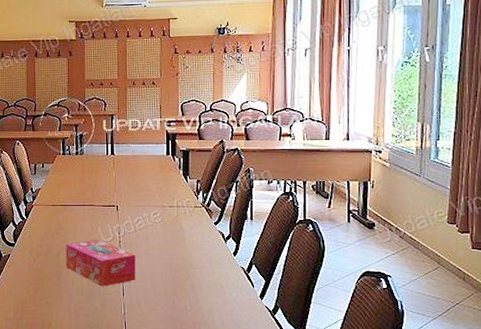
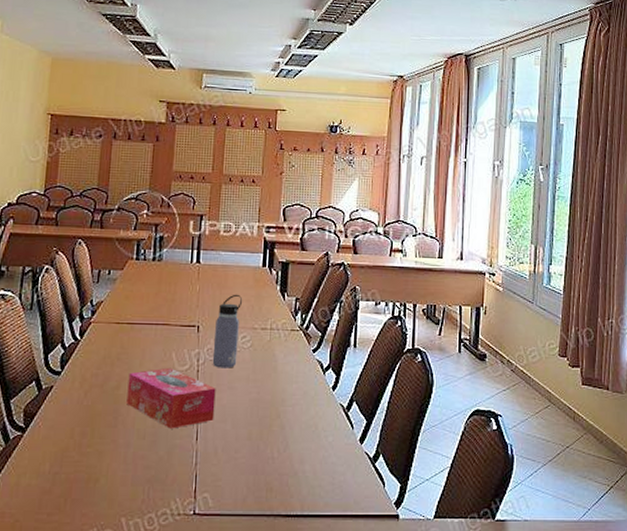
water bottle: none [130,178,152,239] -> present [212,294,243,368]

